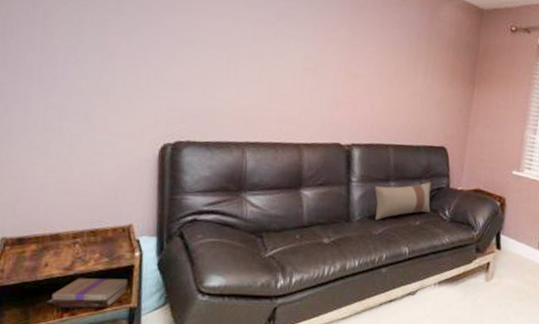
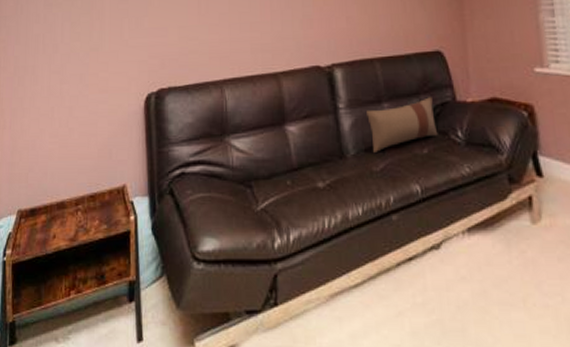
books: present [45,278,128,309] -> none [55,247,125,284]

